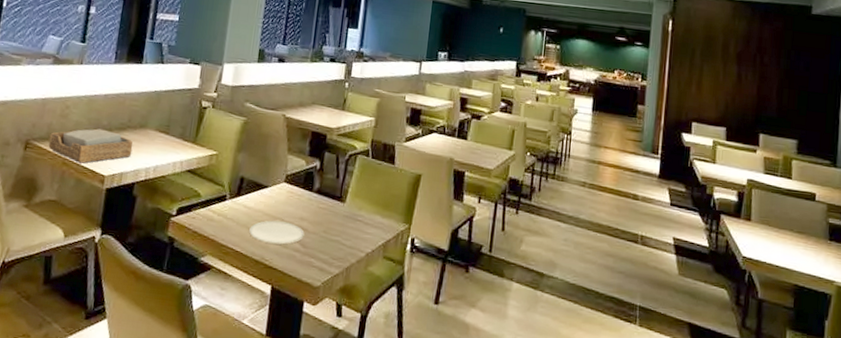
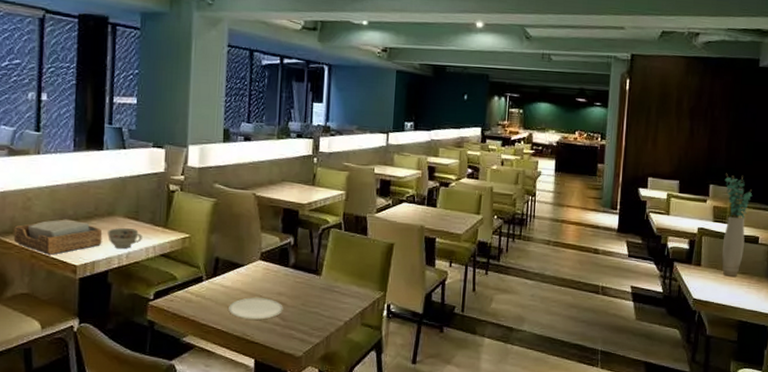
teacup: none [138,140,171,162] -> present [108,227,142,249]
vase: none [774,122,808,237] -> present [721,173,753,278]

